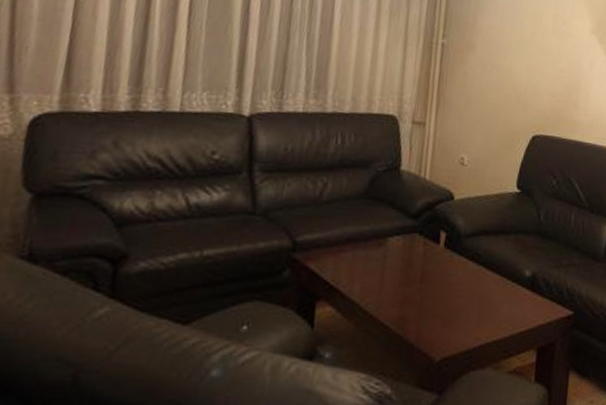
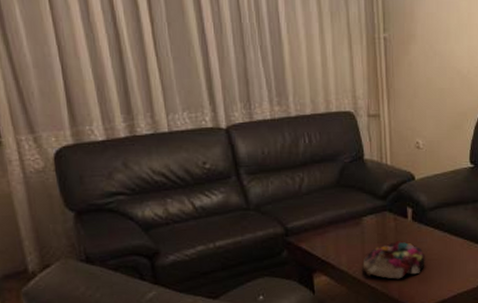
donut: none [377,269,454,318] -> present [362,240,425,279]

